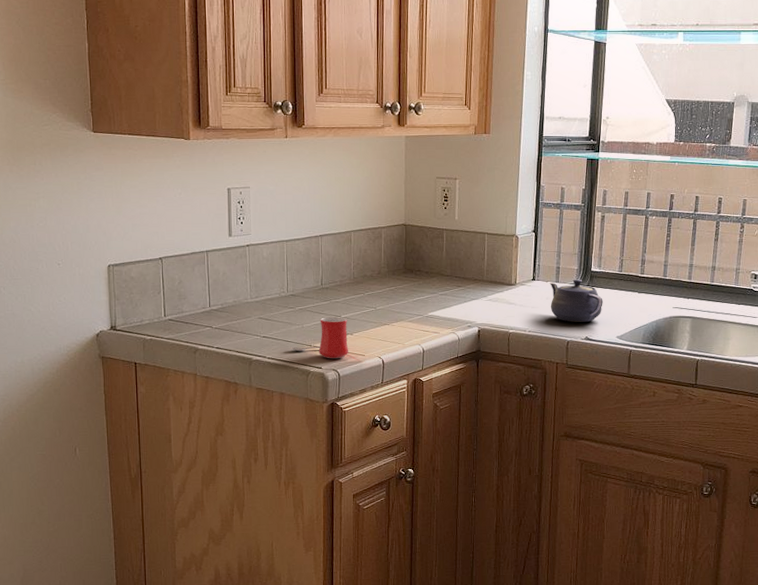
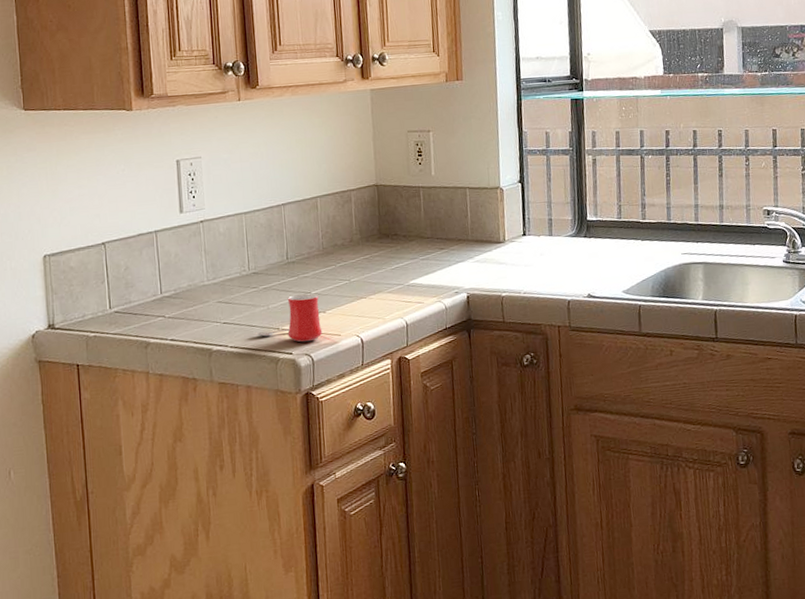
teapot: present [550,279,603,322] -> none [542,230,604,279]

